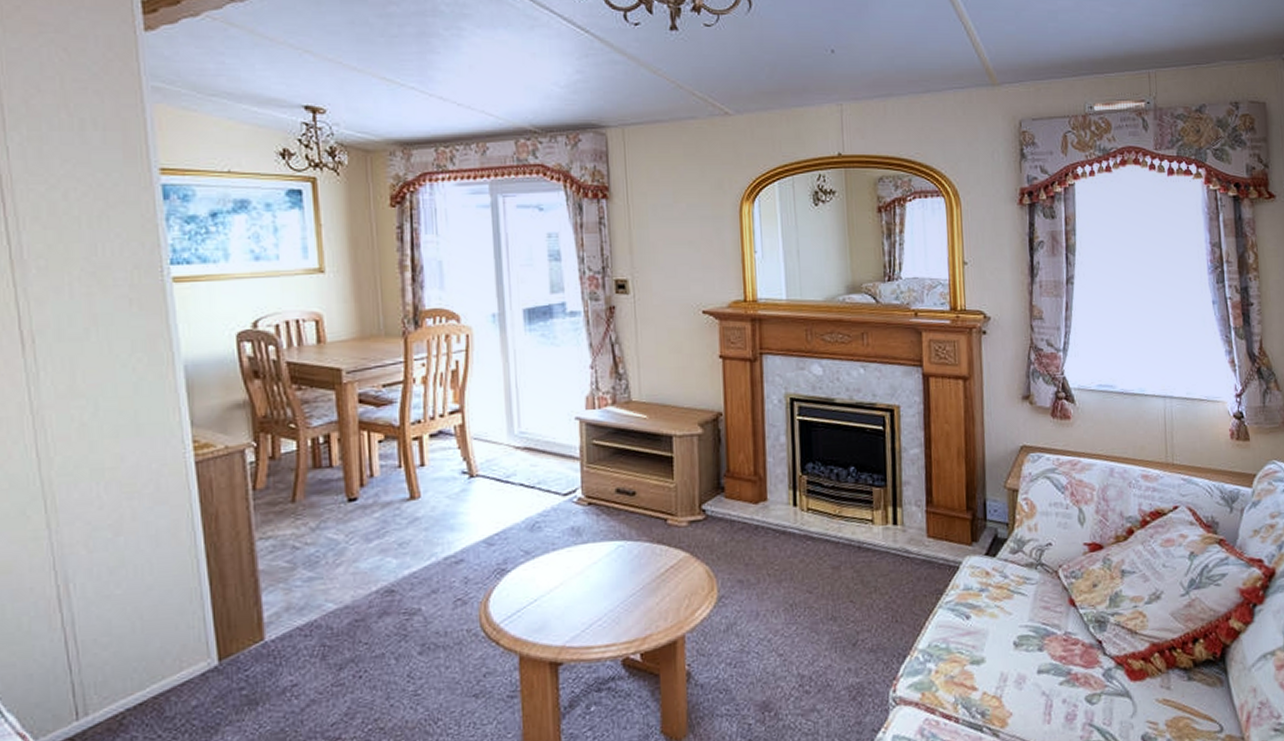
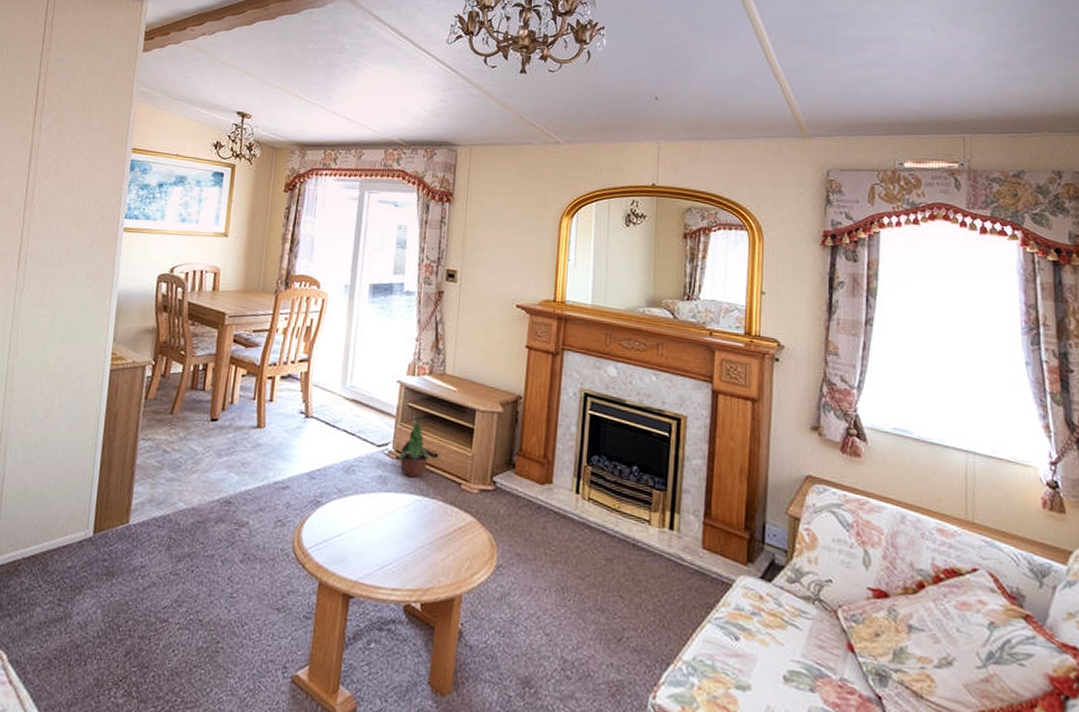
potted plant: none [589,452,628,523] -> present [397,415,430,478]

